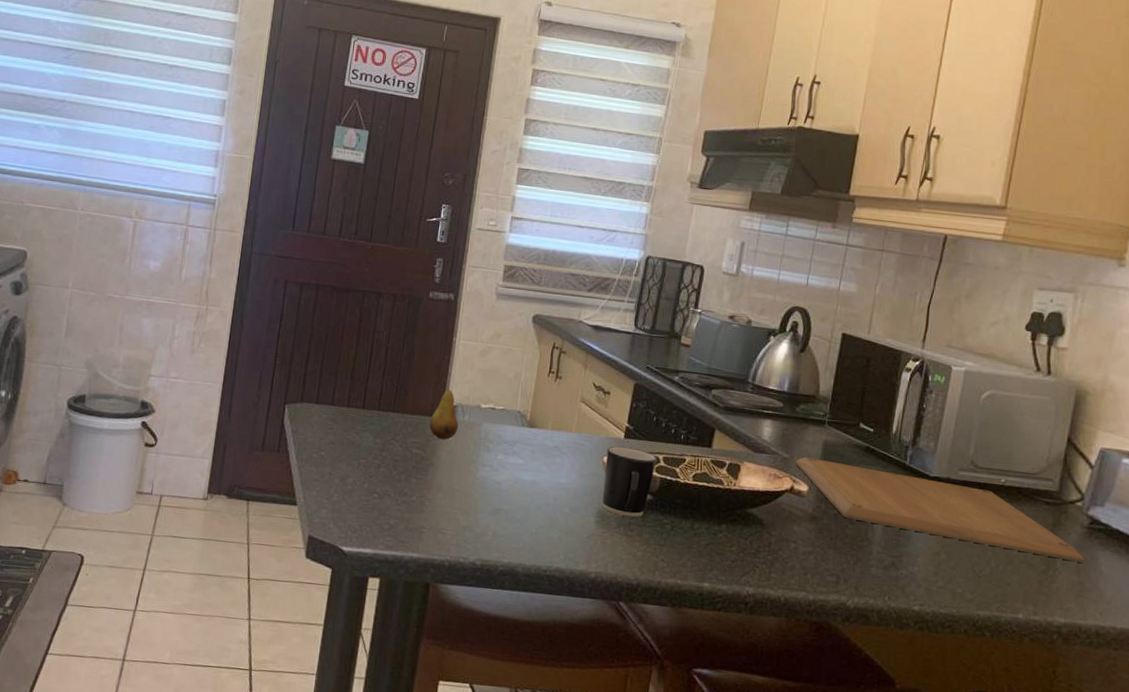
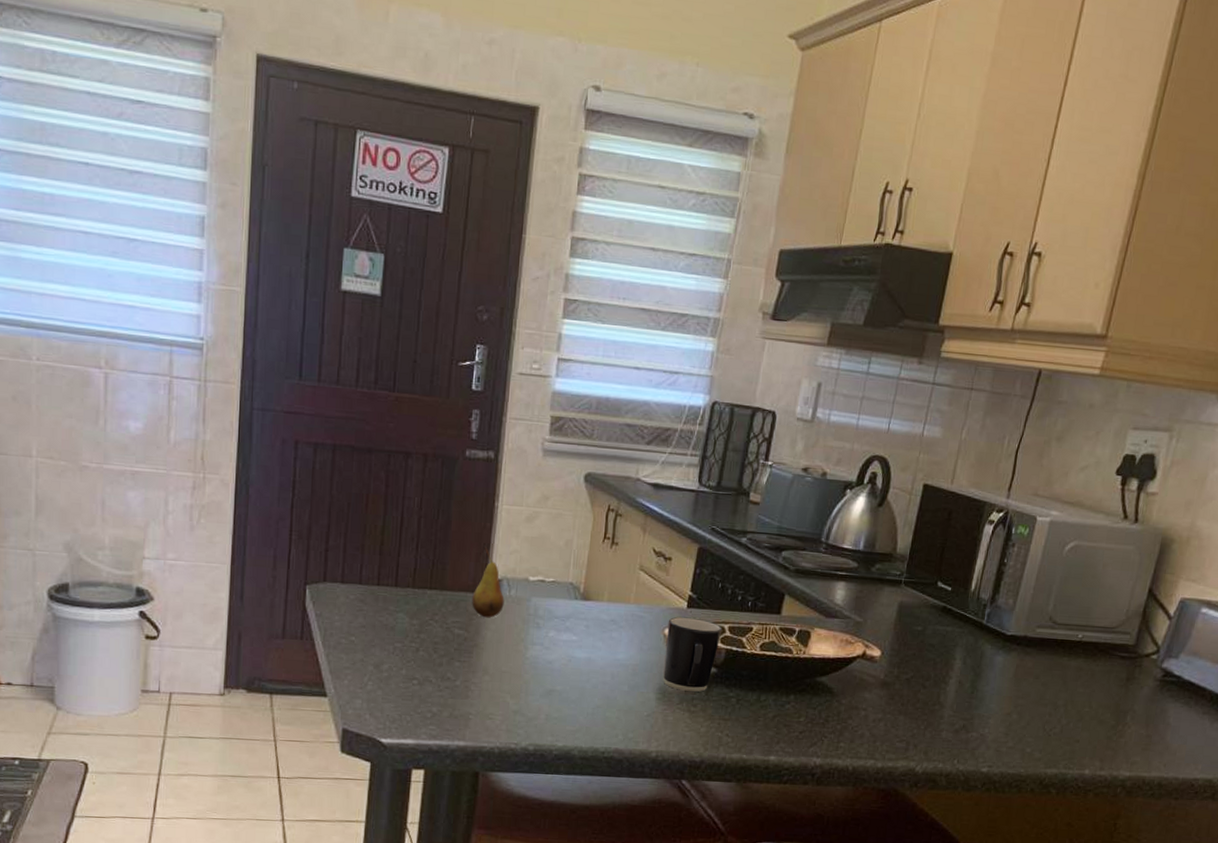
chopping board: present [795,456,1085,563] -> none [868,619,1154,716]

